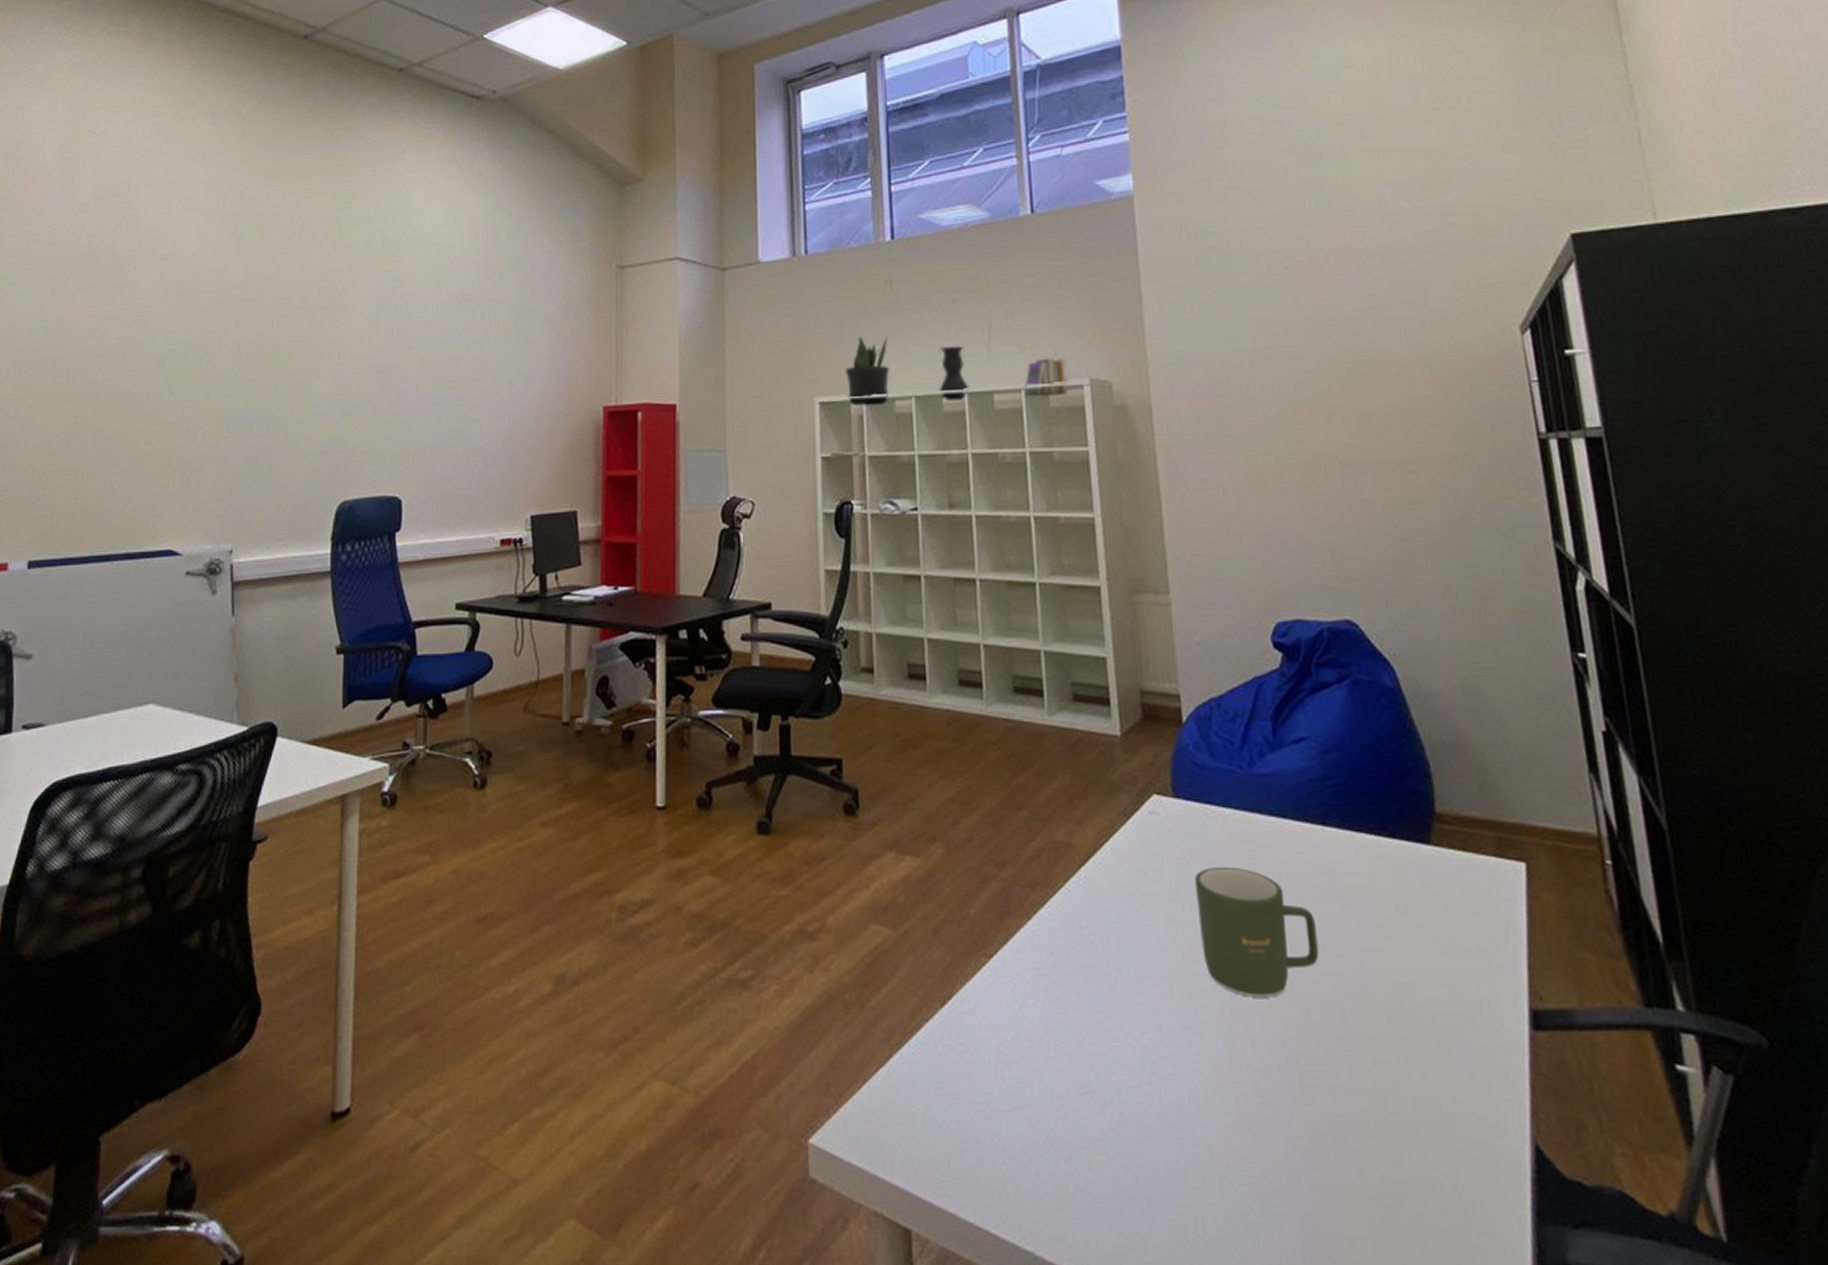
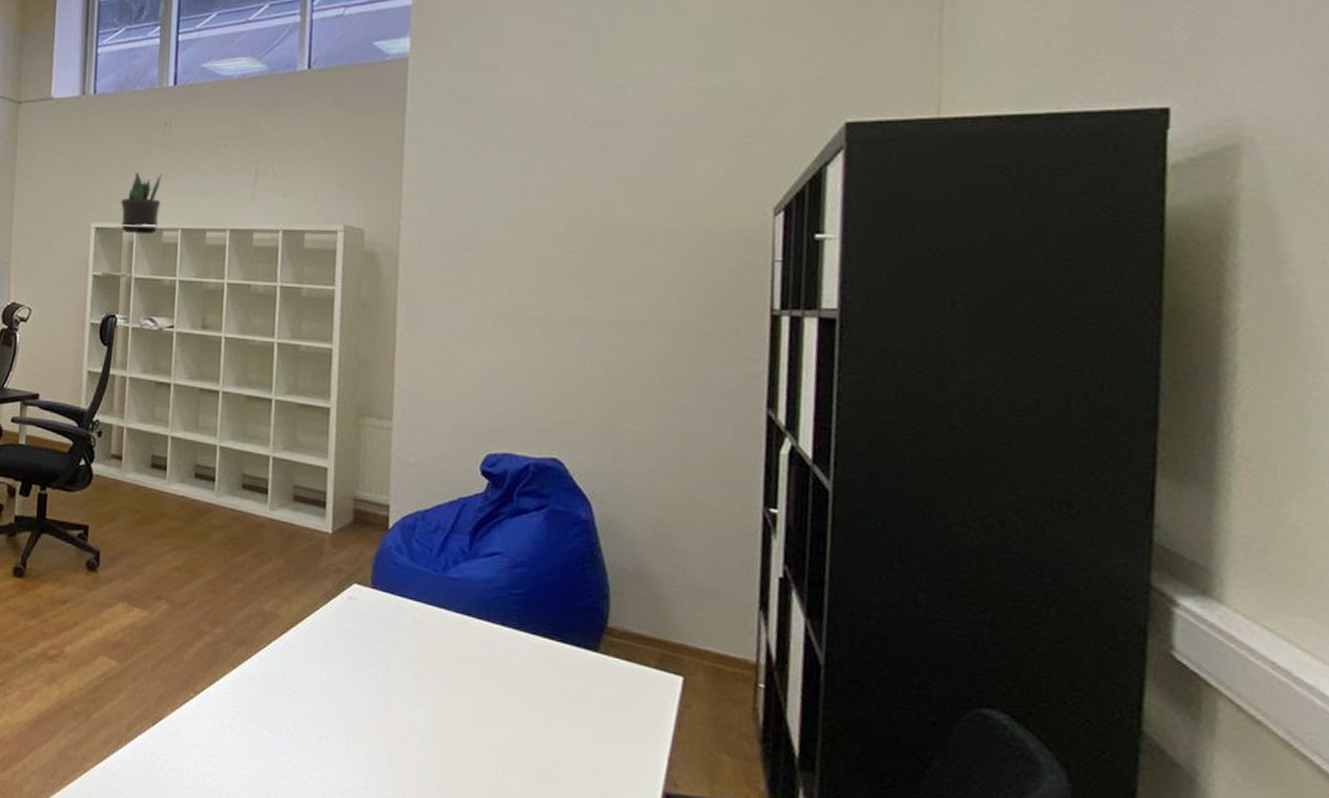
vase: present [940,346,968,402] -> none [204,186,231,237]
books: present [1024,358,1070,398] -> none [281,204,326,239]
mug: present [1195,866,1320,998] -> none [379,647,483,754]

